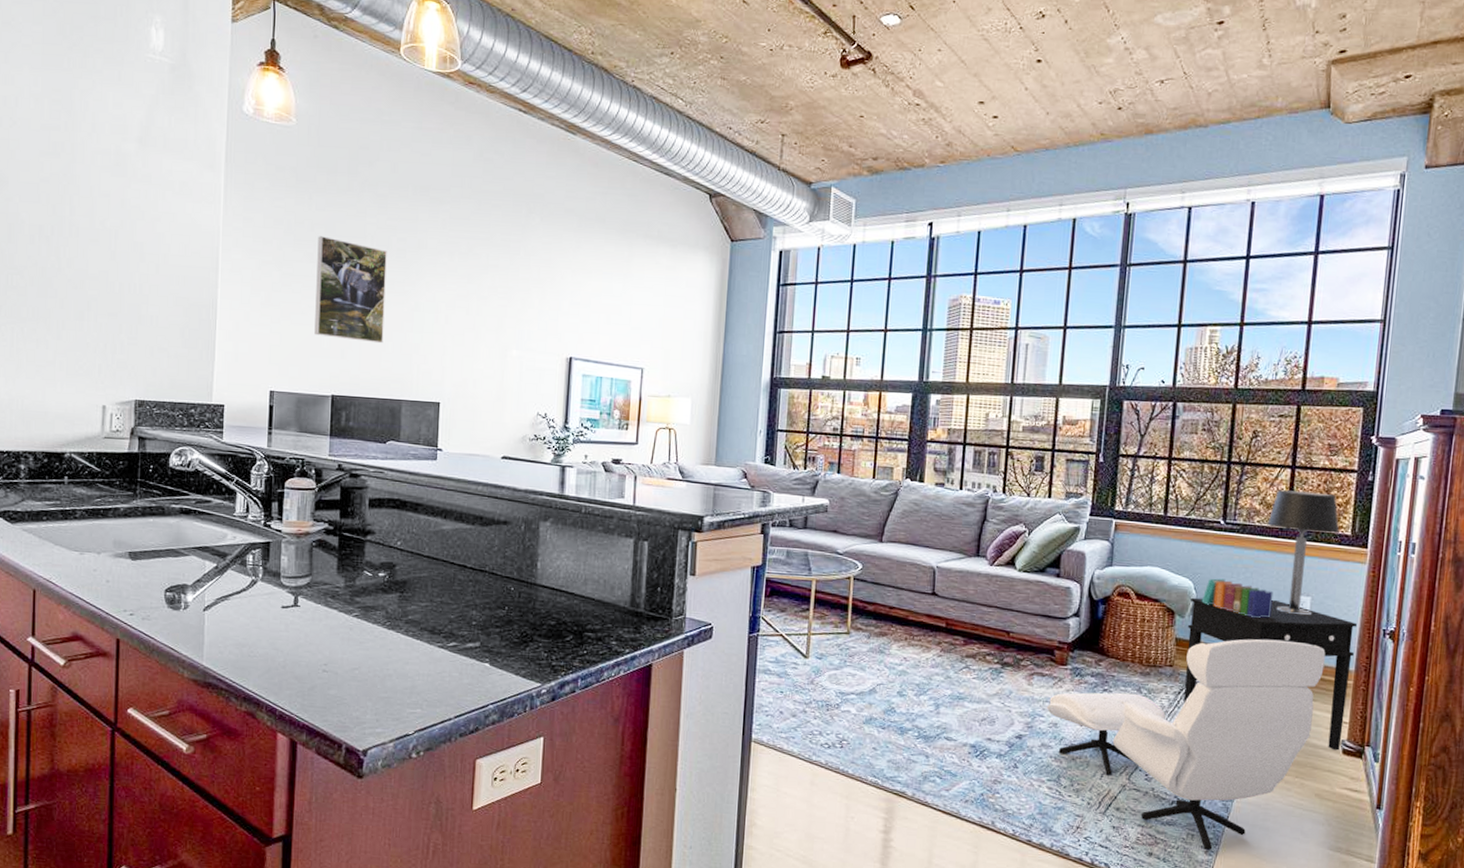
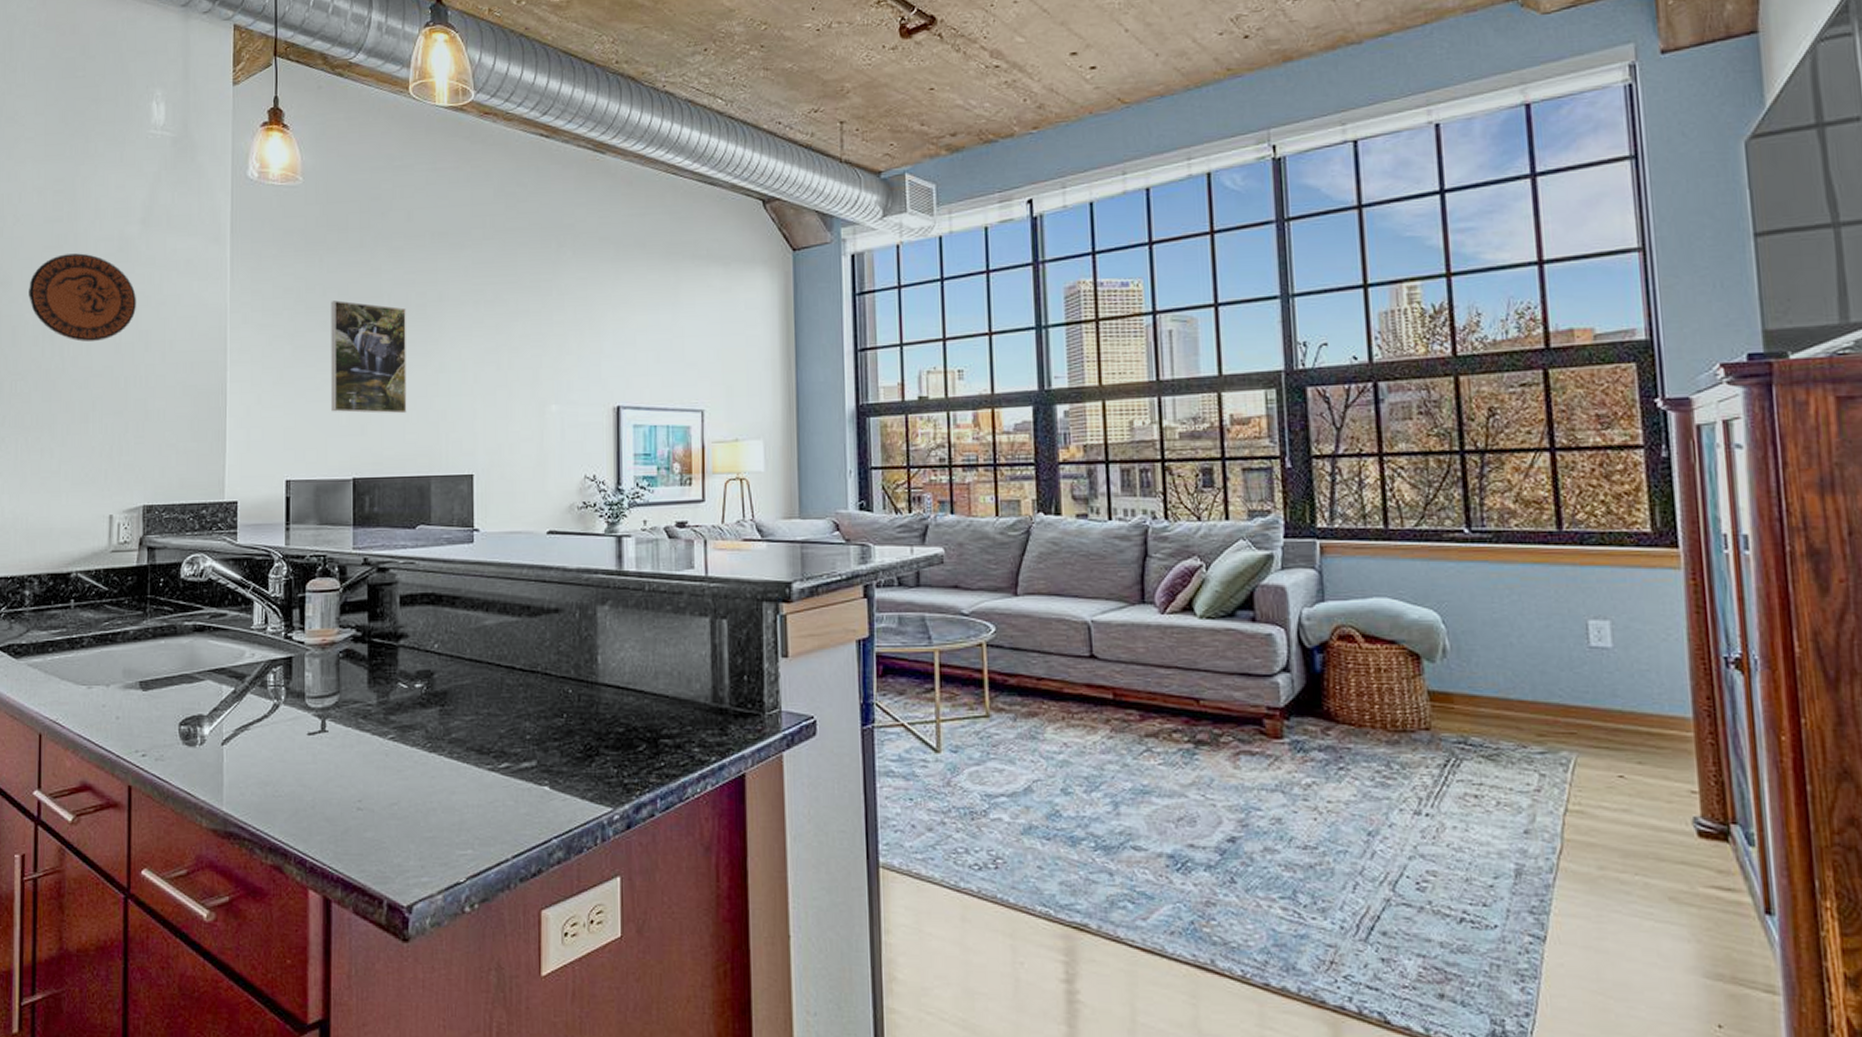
decorative plate: none [25,161,132,247] -> present [29,253,136,342]
armchair: present [1047,639,1326,851] -> none [1264,682,1648,988]
side table: present [1183,597,1358,751] -> none [1440,629,1693,833]
book: present [1201,578,1274,618] -> none [1455,606,1558,654]
table lamp: present [1267,490,1340,616] -> none [1529,479,1634,647]

